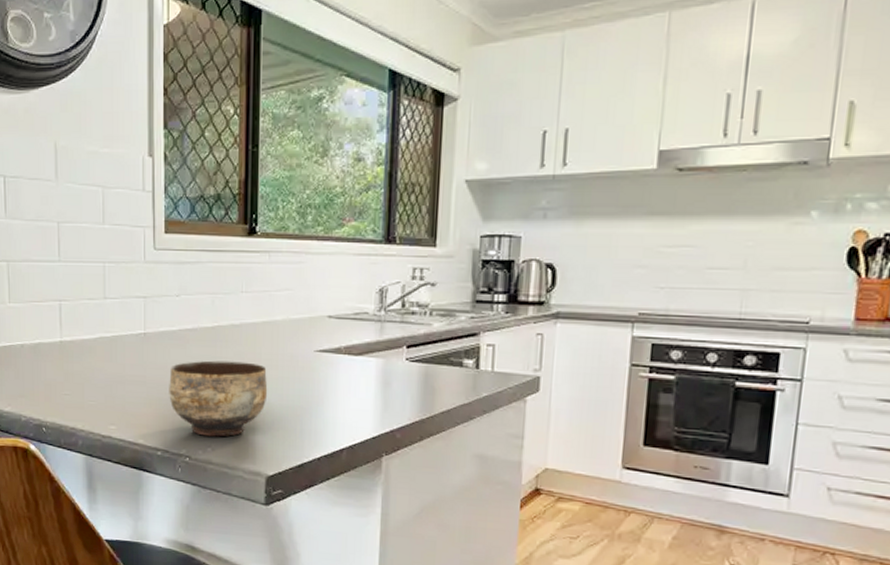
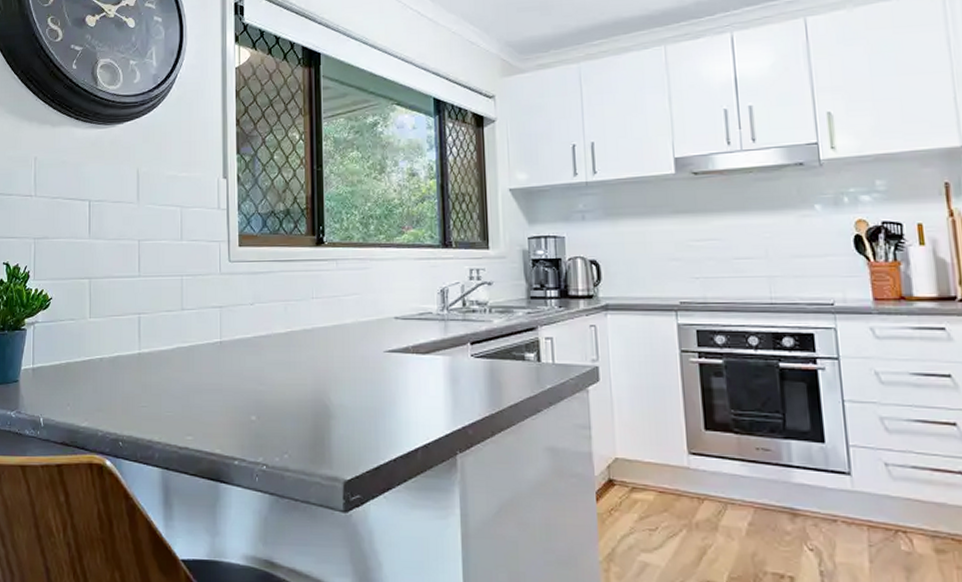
ceramic bowl: present [169,360,268,437] -> none [245,365,342,443]

